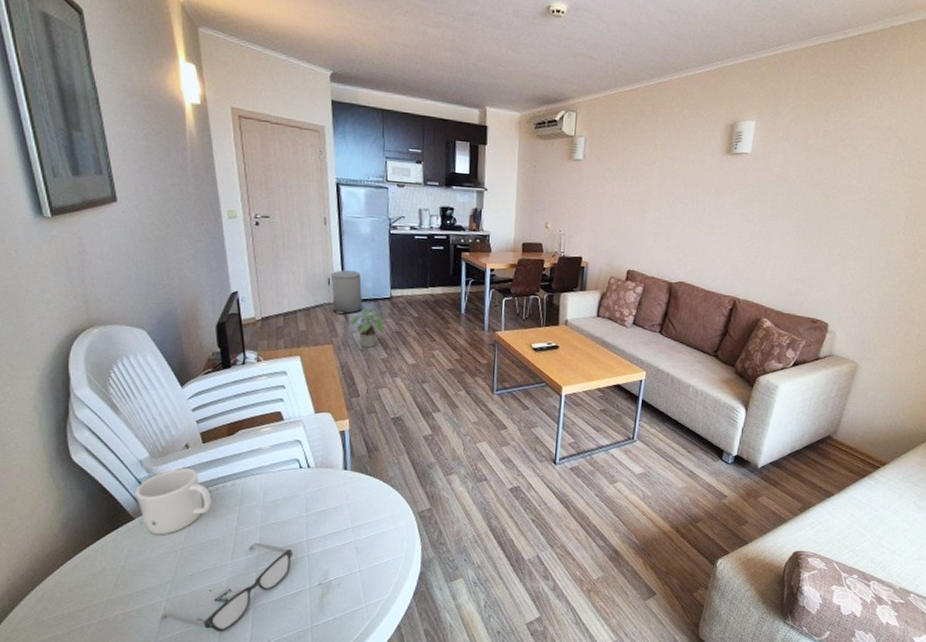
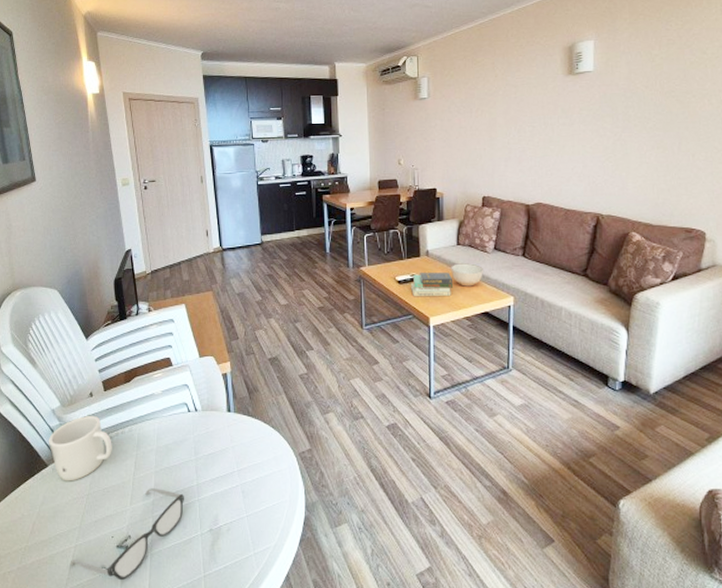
pedal bin: present [330,270,363,315] -> none [208,222,237,263]
potted plant: present [350,308,384,348] -> none [227,253,258,292]
books: none [545,342,589,367] -> present [410,272,452,297]
bowl: none [588,335,620,359] -> present [451,263,483,287]

